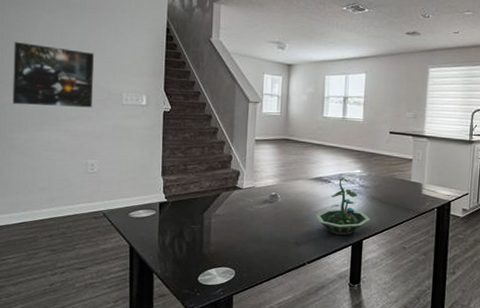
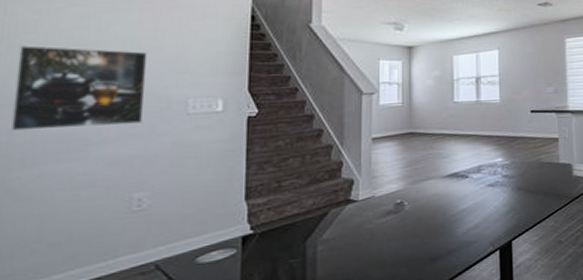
terrarium: present [315,177,371,236] -> none [452,169,519,240]

